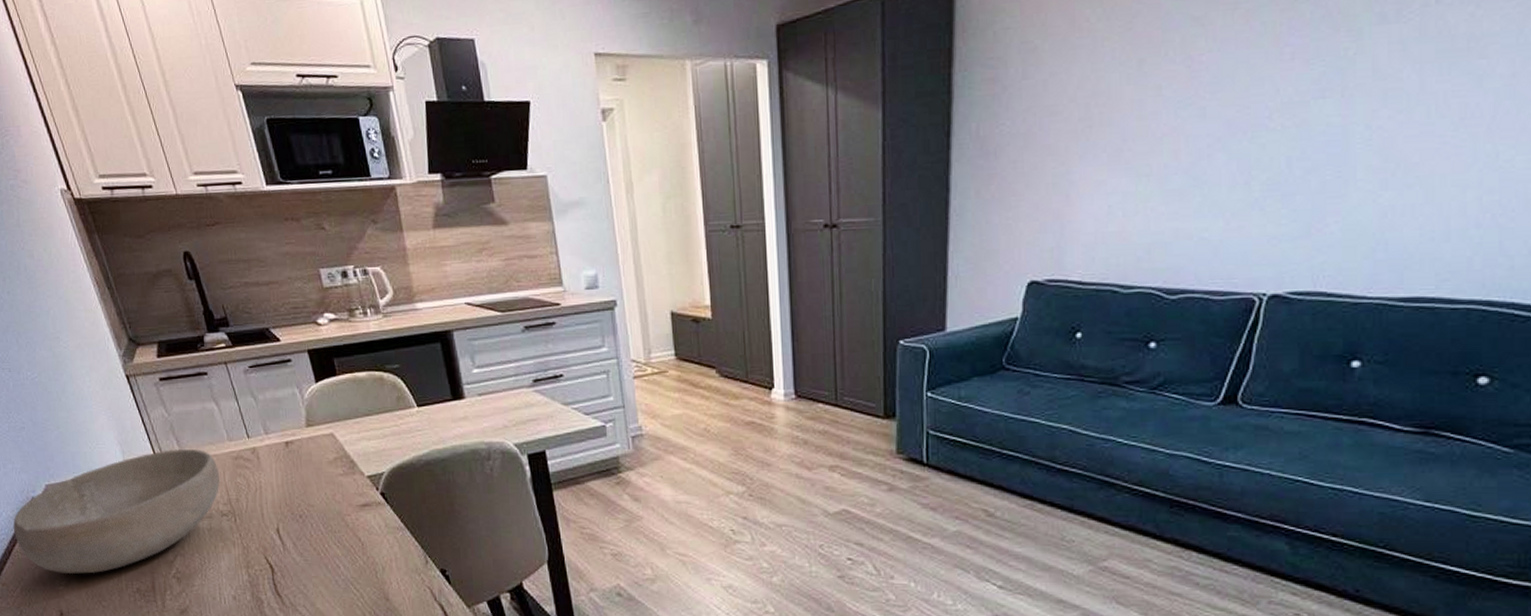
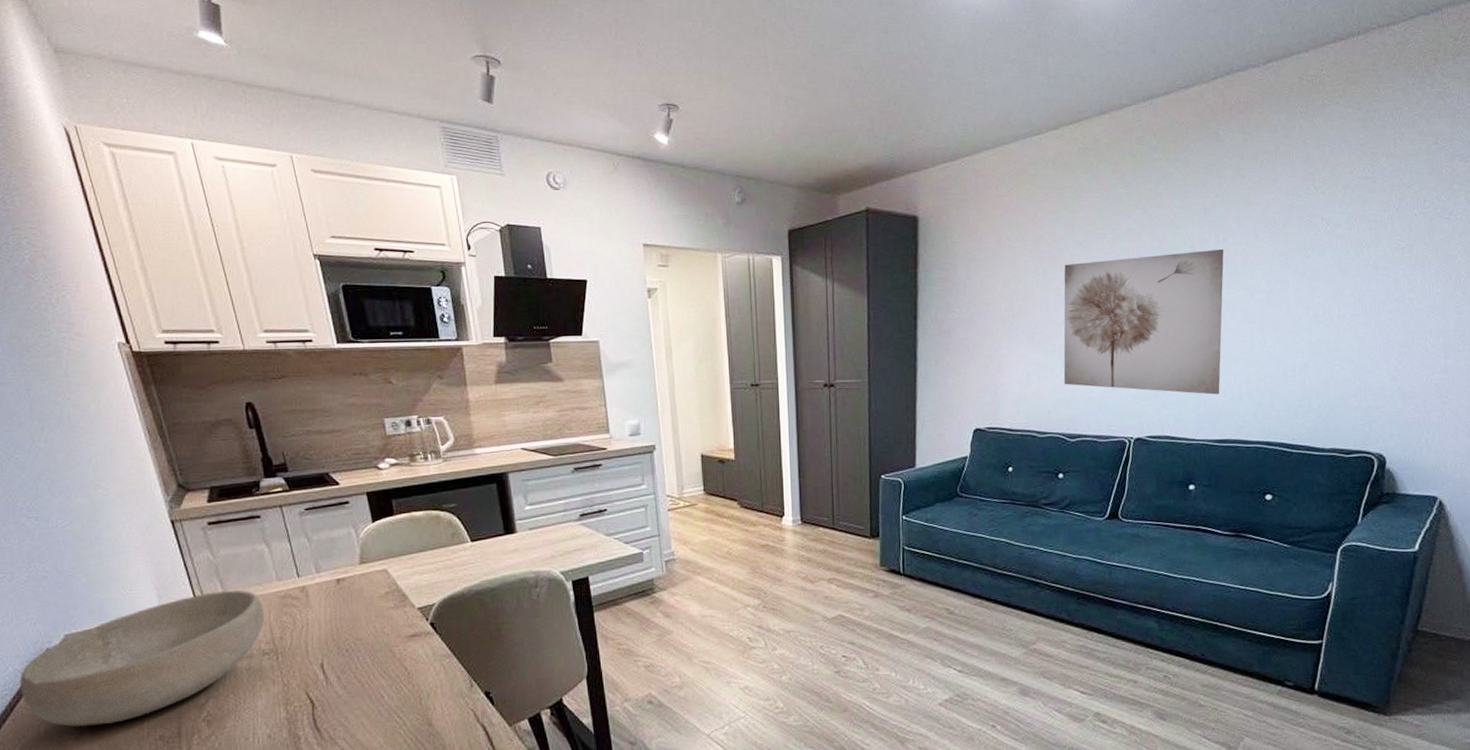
wall art: none [1163,14,1437,233] -> present [1063,248,1225,395]

